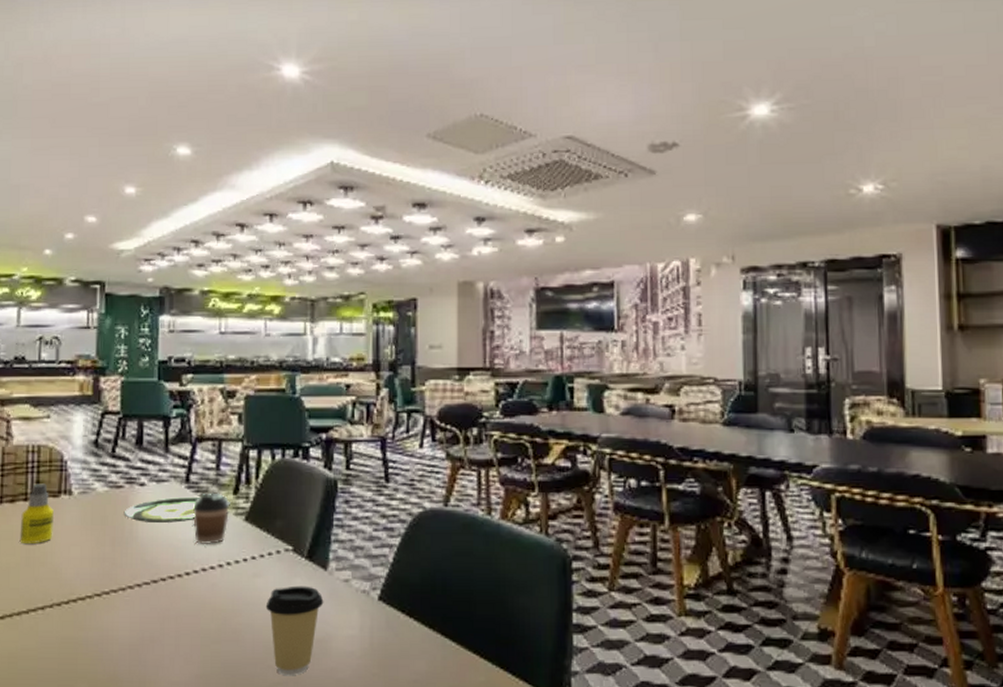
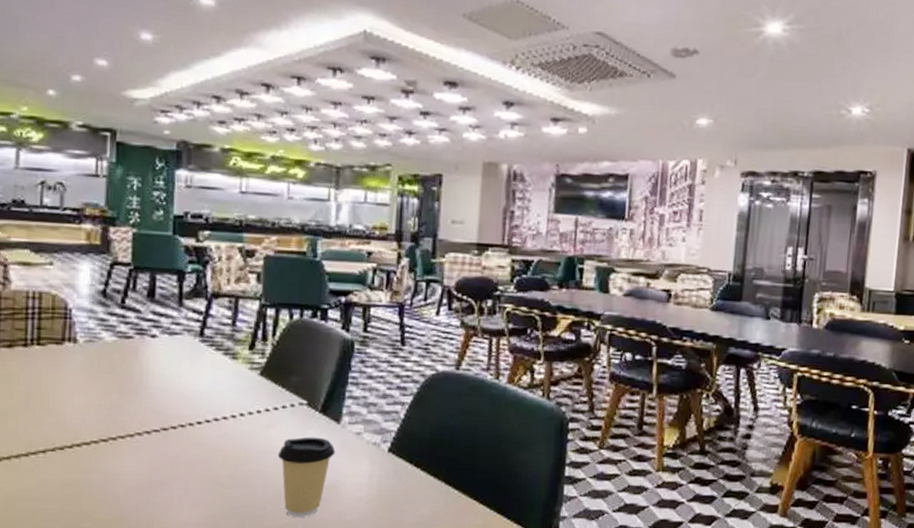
bottle: present [19,483,55,545] -> none [18,330,58,390]
plate: present [124,497,201,523] -> none [133,350,215,374]
coffee cup: present [192,492,230,545] -> none [206,347,246,397]

